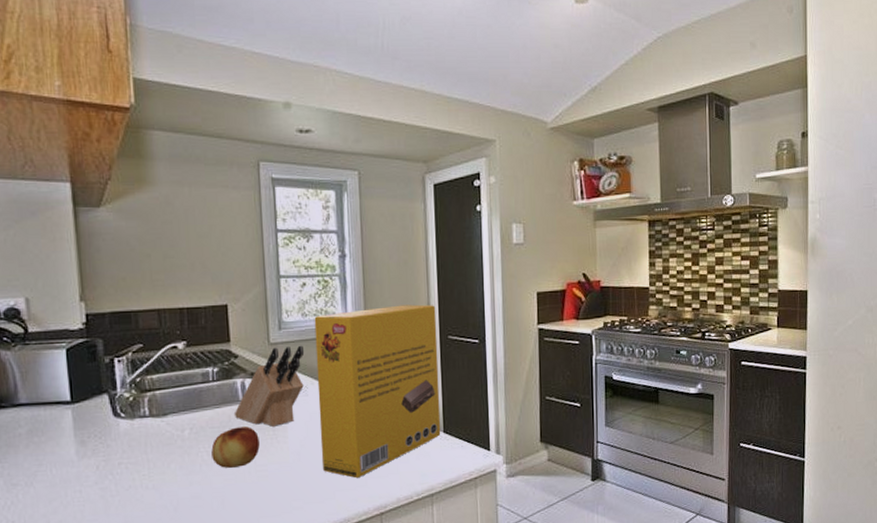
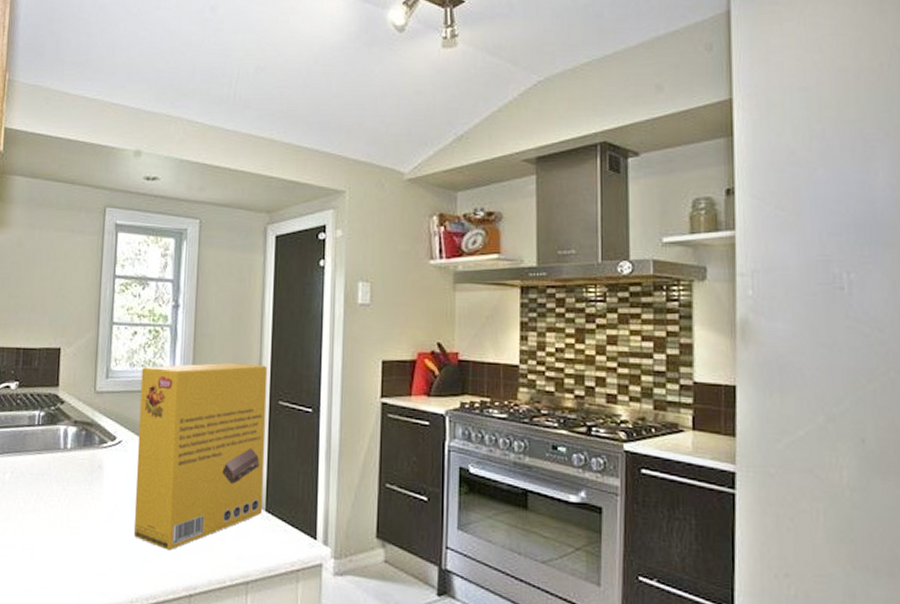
fruit: present [211,426,260,468] -> none [28,476,75,520]
knife block: present [233,345,305,427] -> none [53,396,129,481]

